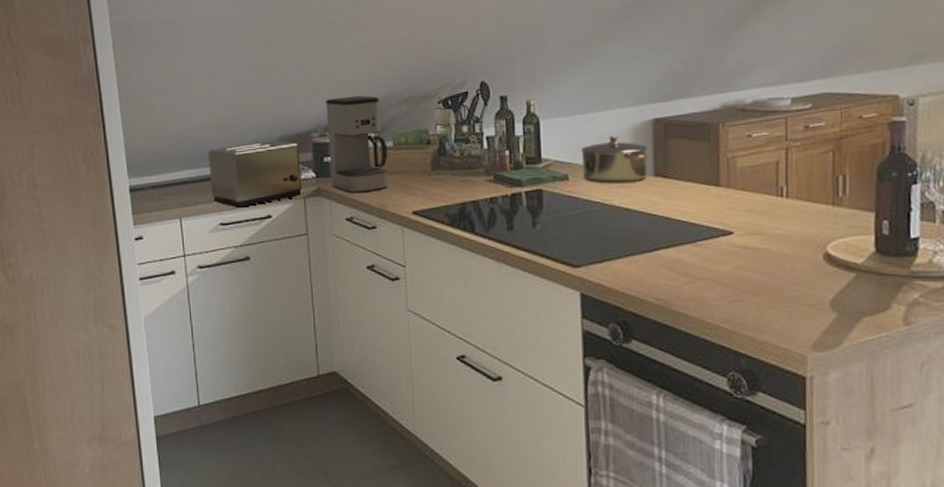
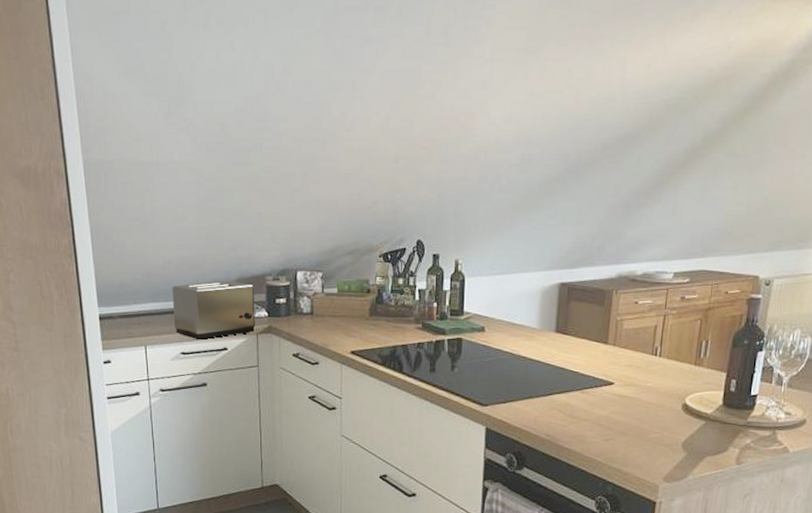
coffee maker: present [326,95,388,193] -> none [280,245,333,333]
cooking pot: present [581,135,648,184] -> none [496,295,553,337]

